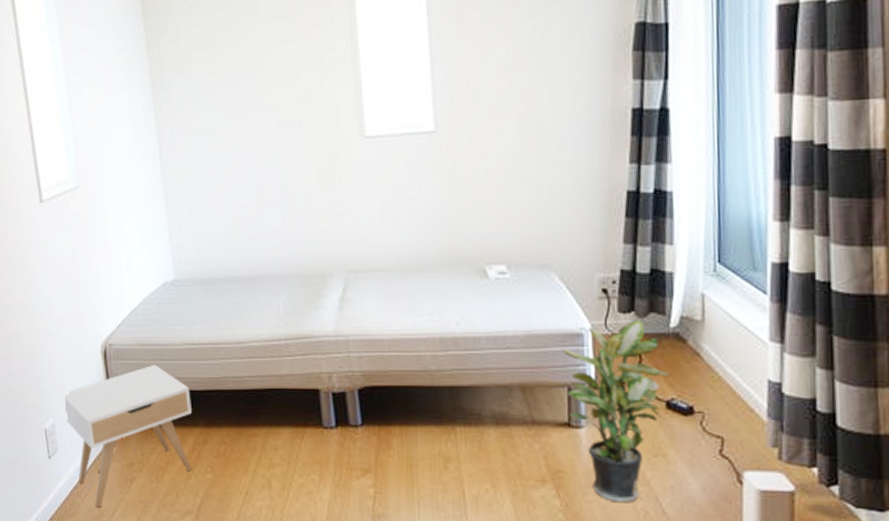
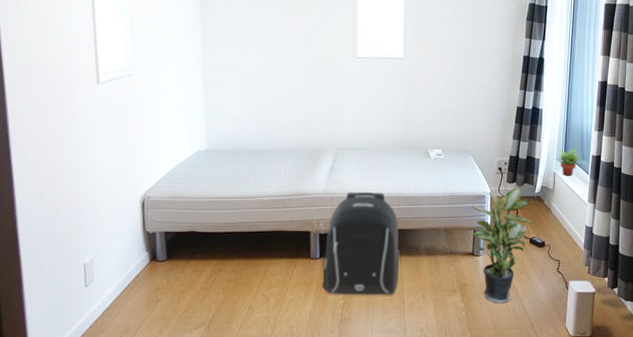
nightstand: present [65,364,192,508] -> none [103,212,212,324]
backpack: none [340,331,455,484] -> present [322,191,400,296]
succulent plant: none [701,251,752,299] -> present [555,148,581,176]

